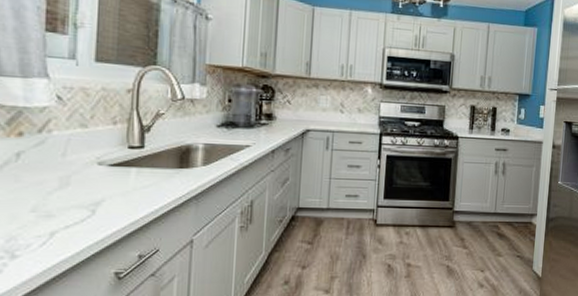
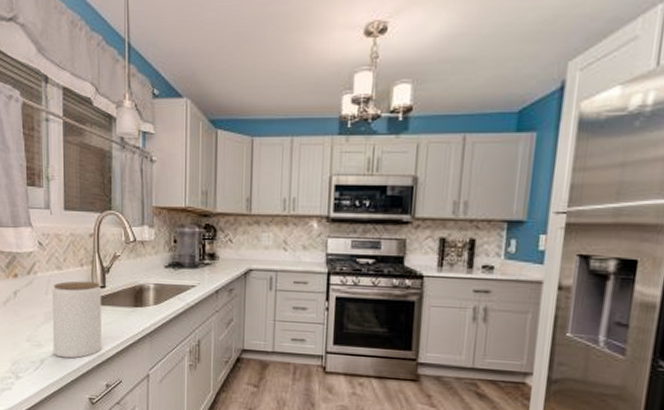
jar: none [68,140,140,229] -> present [52,281,102,359]

